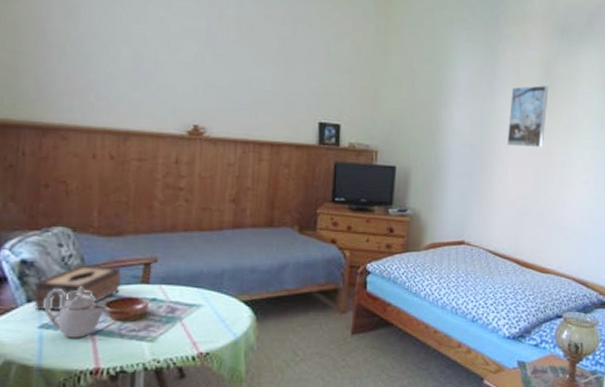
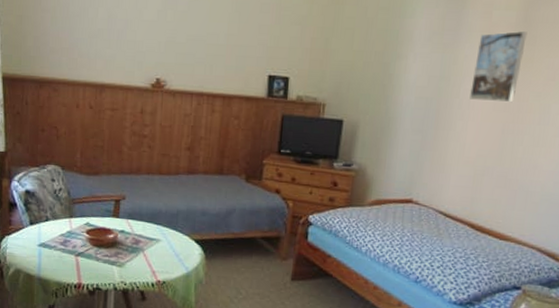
tissue box: present [33,265,121,311] -> none [34,197,97,234]
teapot: present [44,286,107,338] -> none [42,215,87,257]

